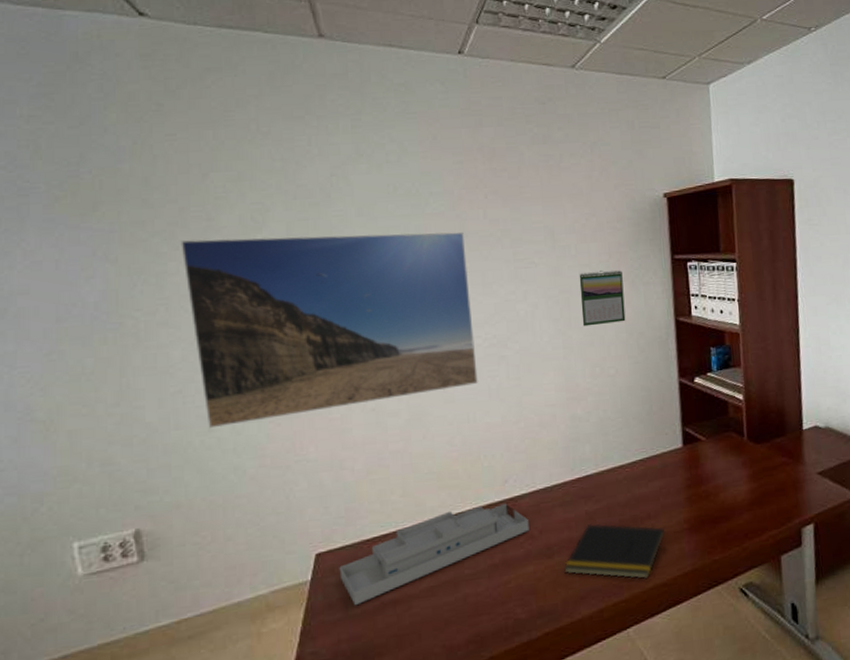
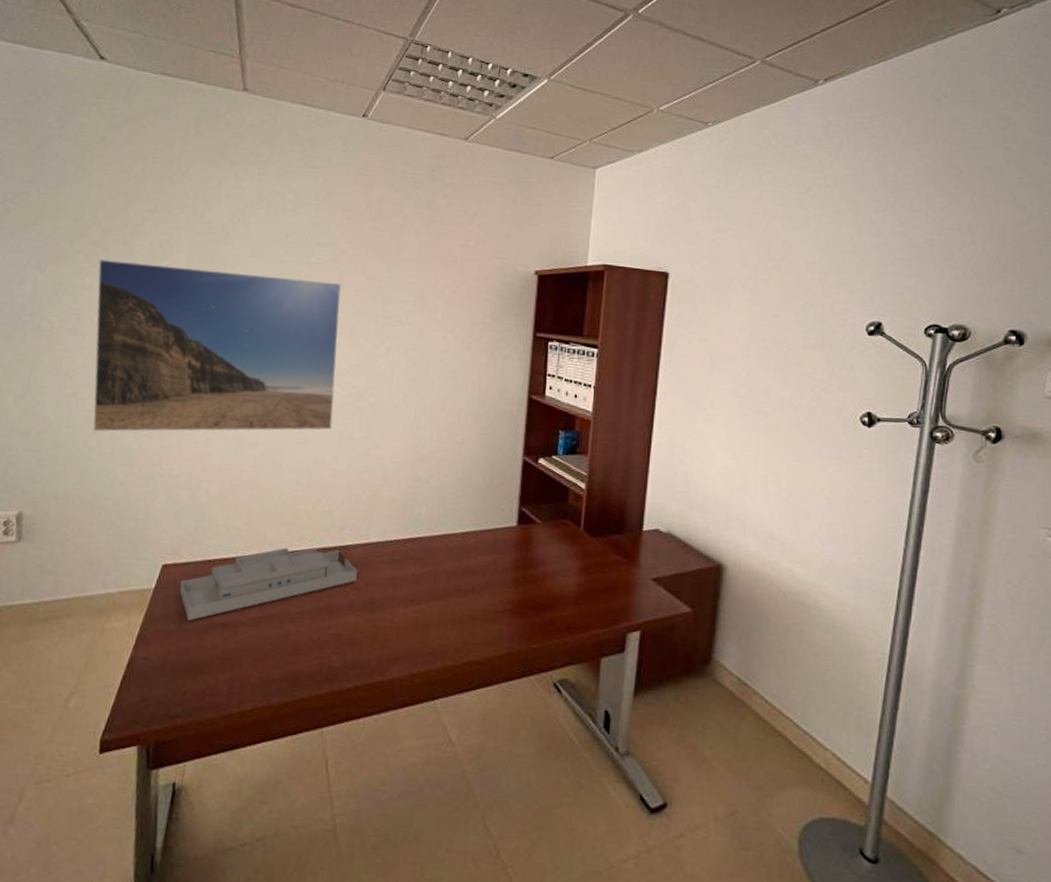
notepad: present [563,523,665,580] -> none [382,585,486,653]
calendar: present [579,270,626,327] -> none [437,337,483,392]

